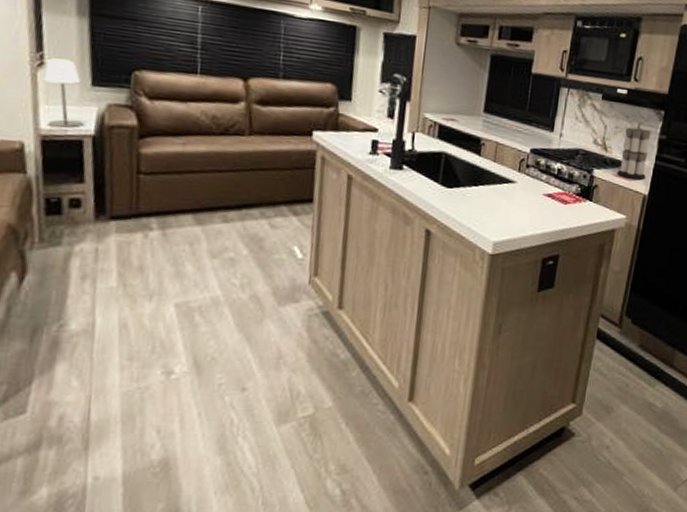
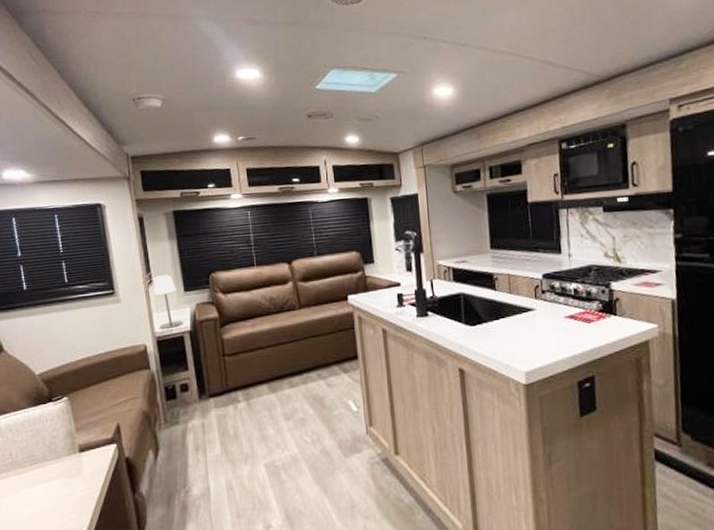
spice rack: present [618,123,651,180] -> none [635,227,669,286]

